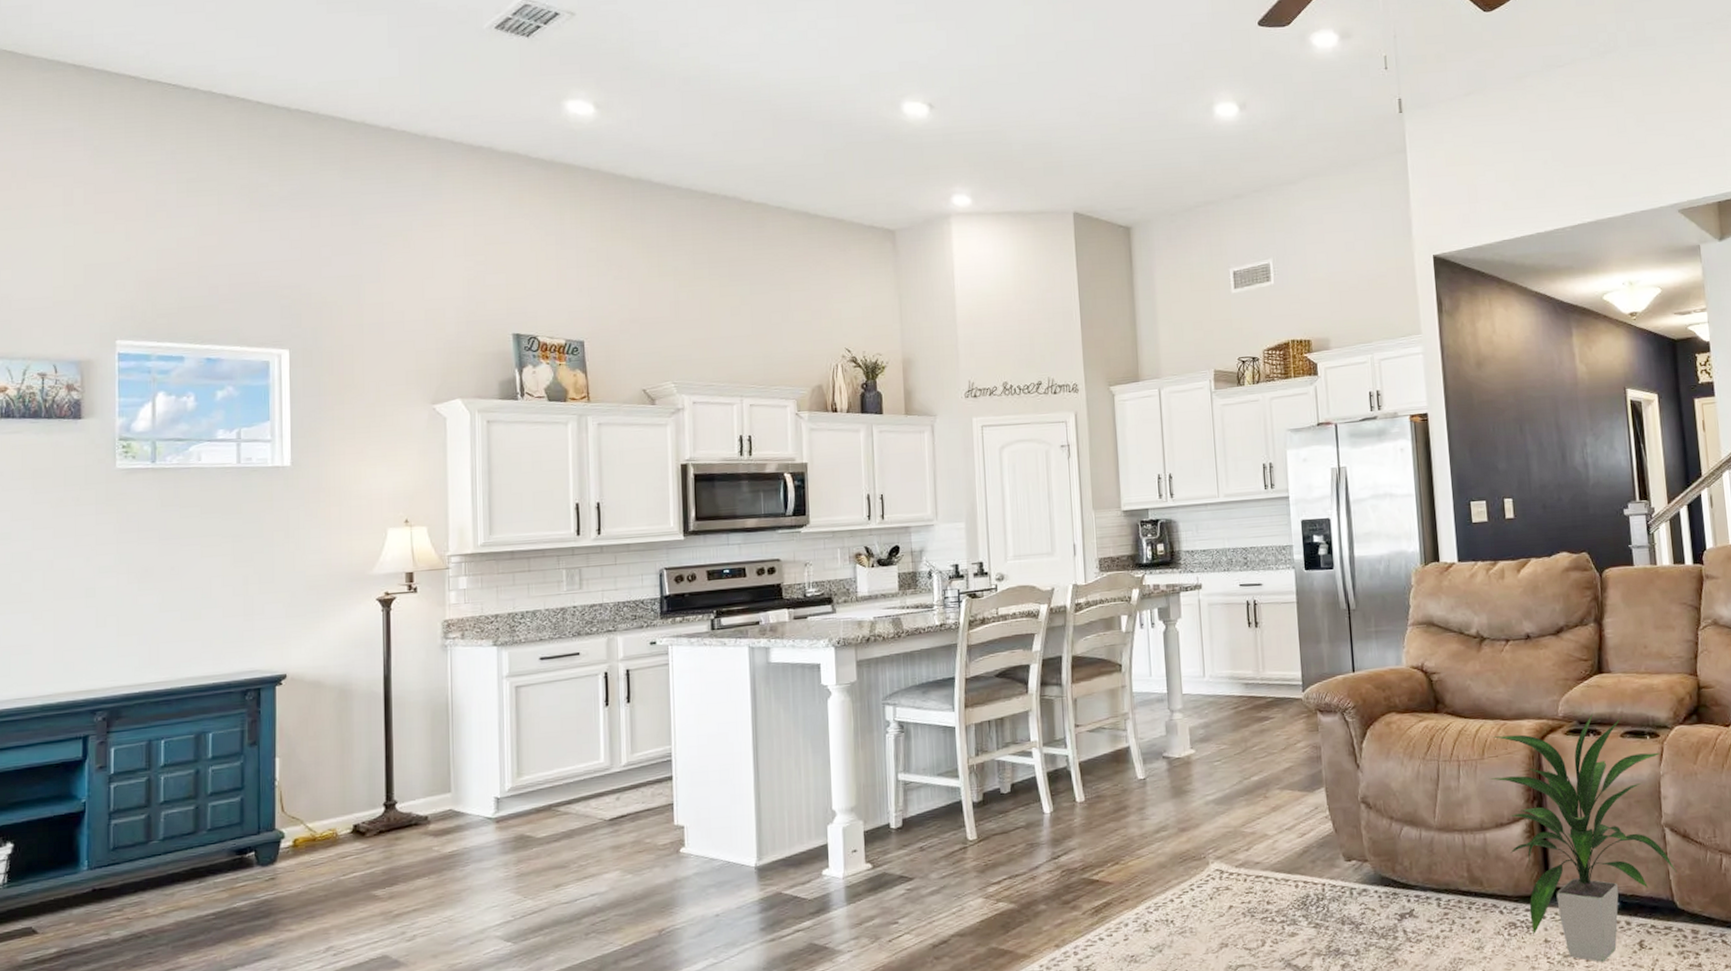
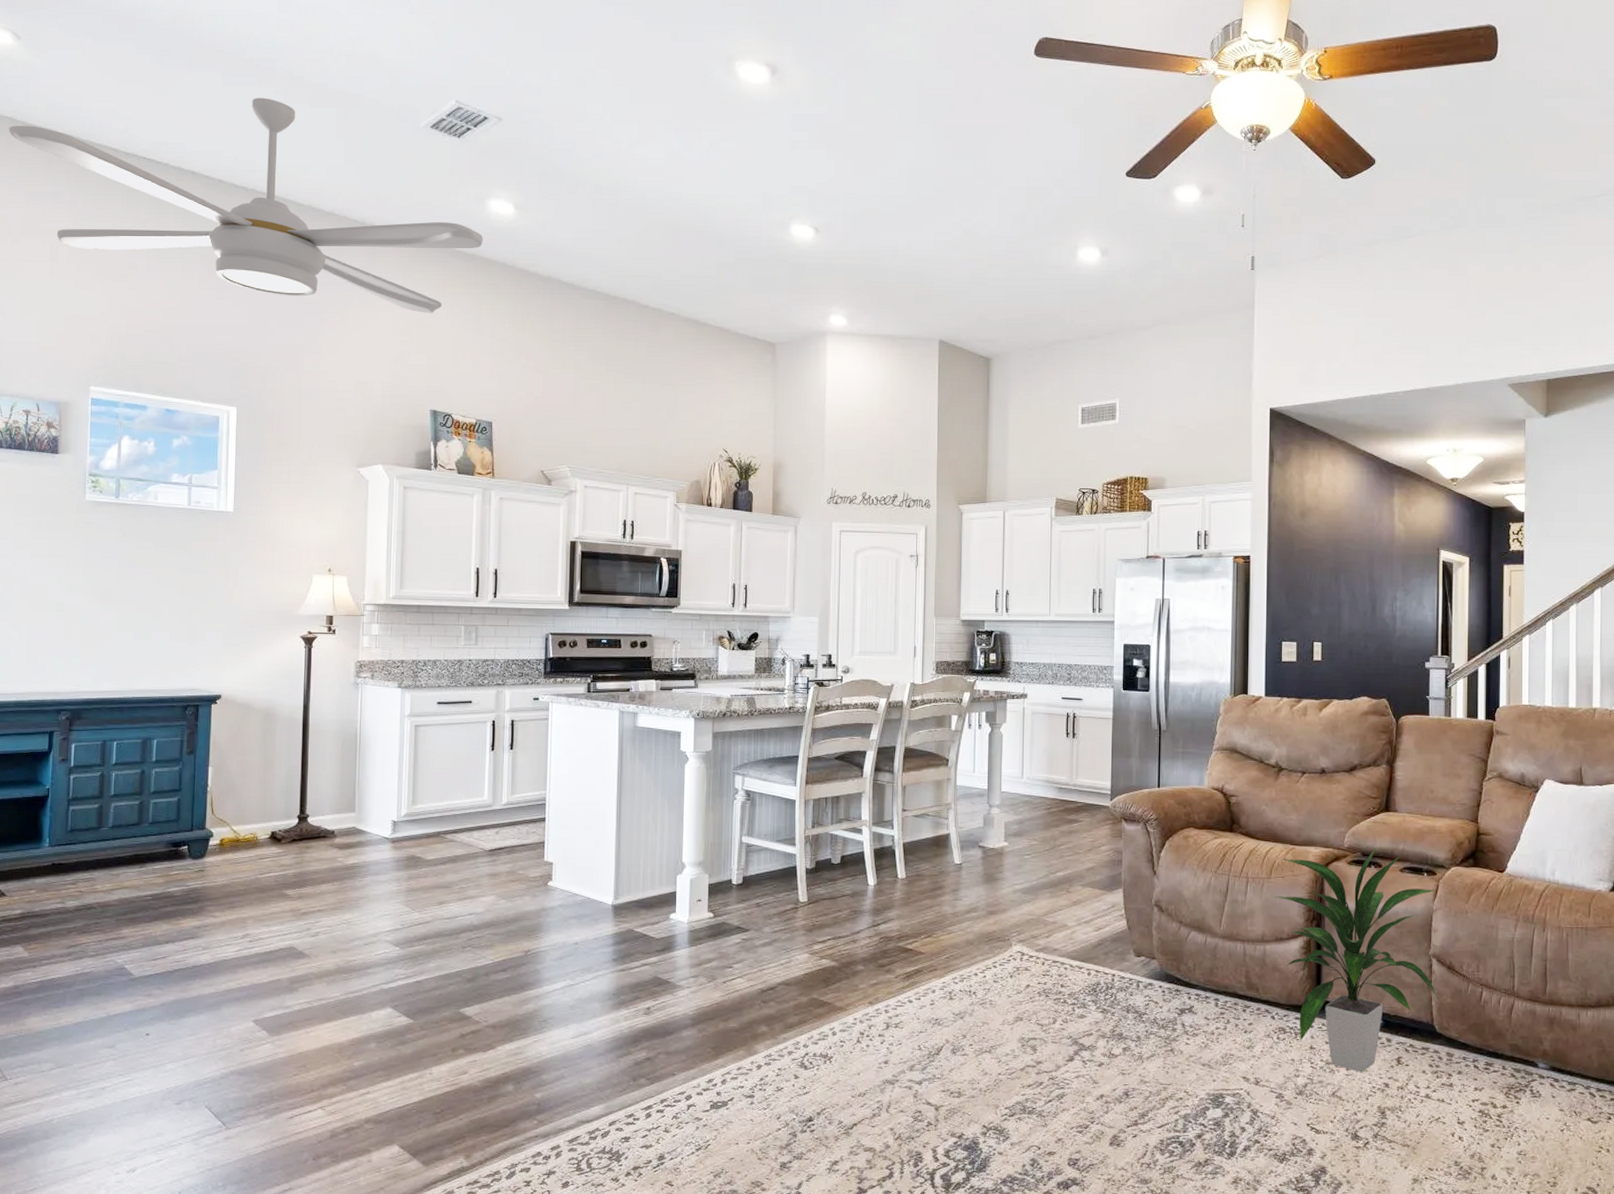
ceiling fan: none [9,9,562,229] -> present [8,98,484,313]

